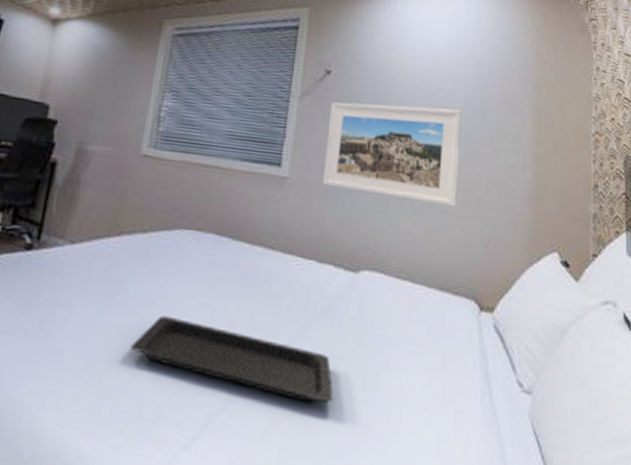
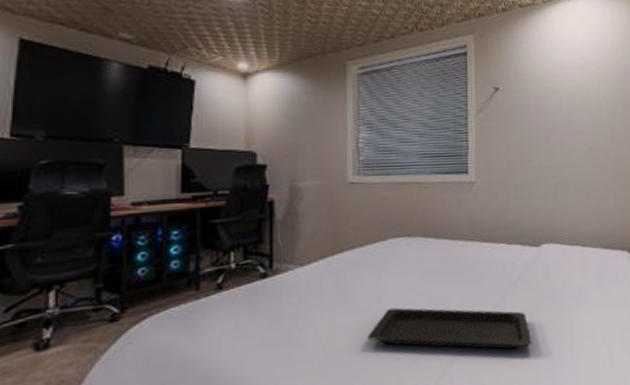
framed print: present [322,102,461,207] -> none [502,105,609,184]

